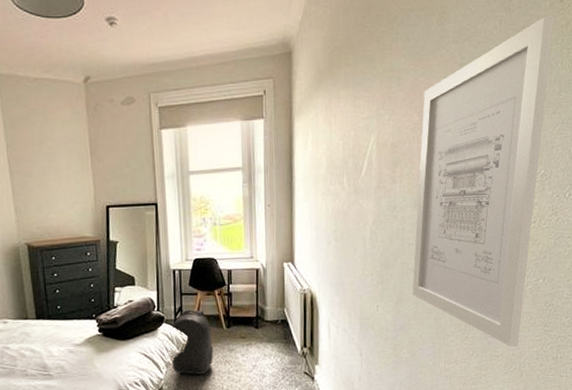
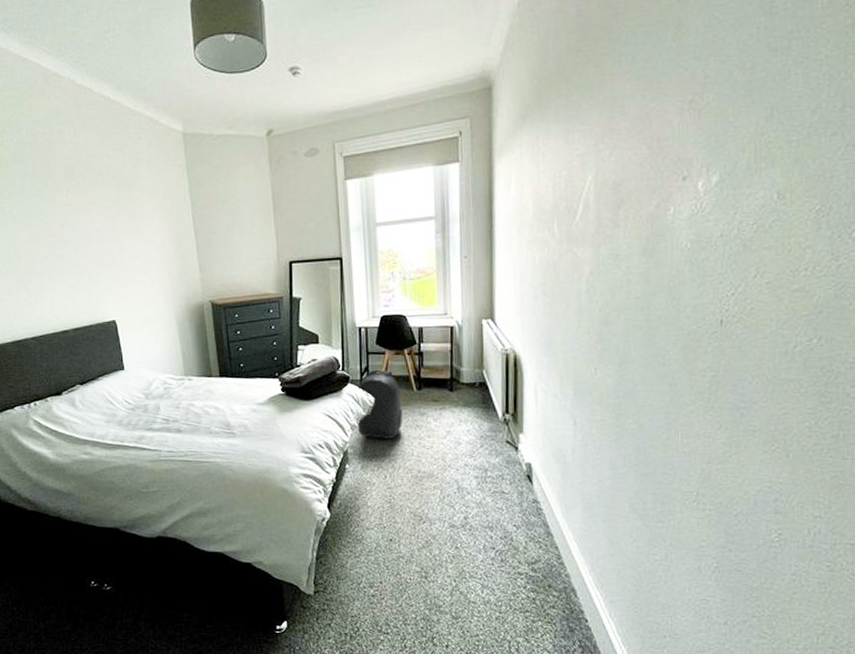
wall art: present [412,15,554,347] -> none [639,14,835,421]

